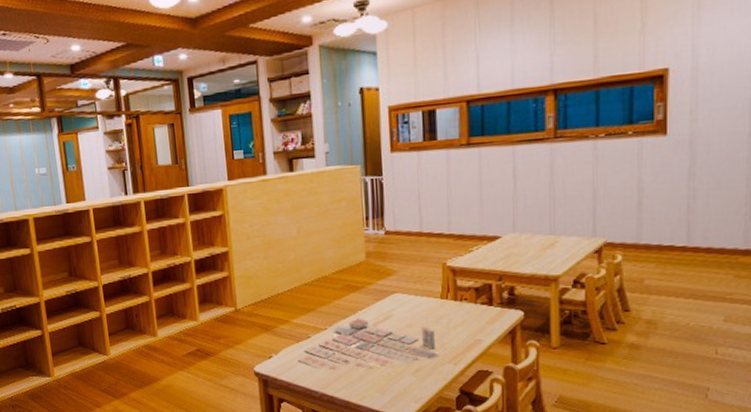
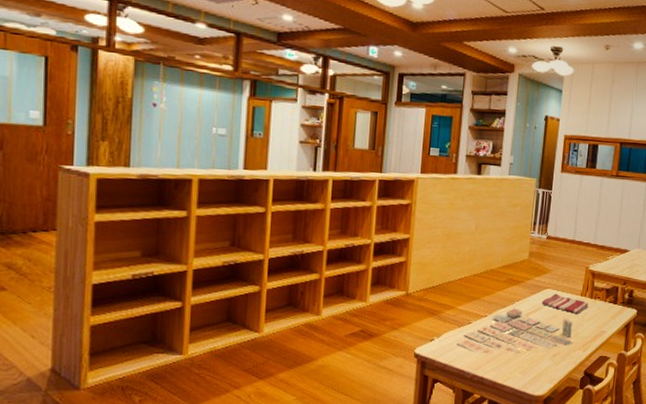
dish towel: none [391,298,453,321] -> present [542,294,589,314]

